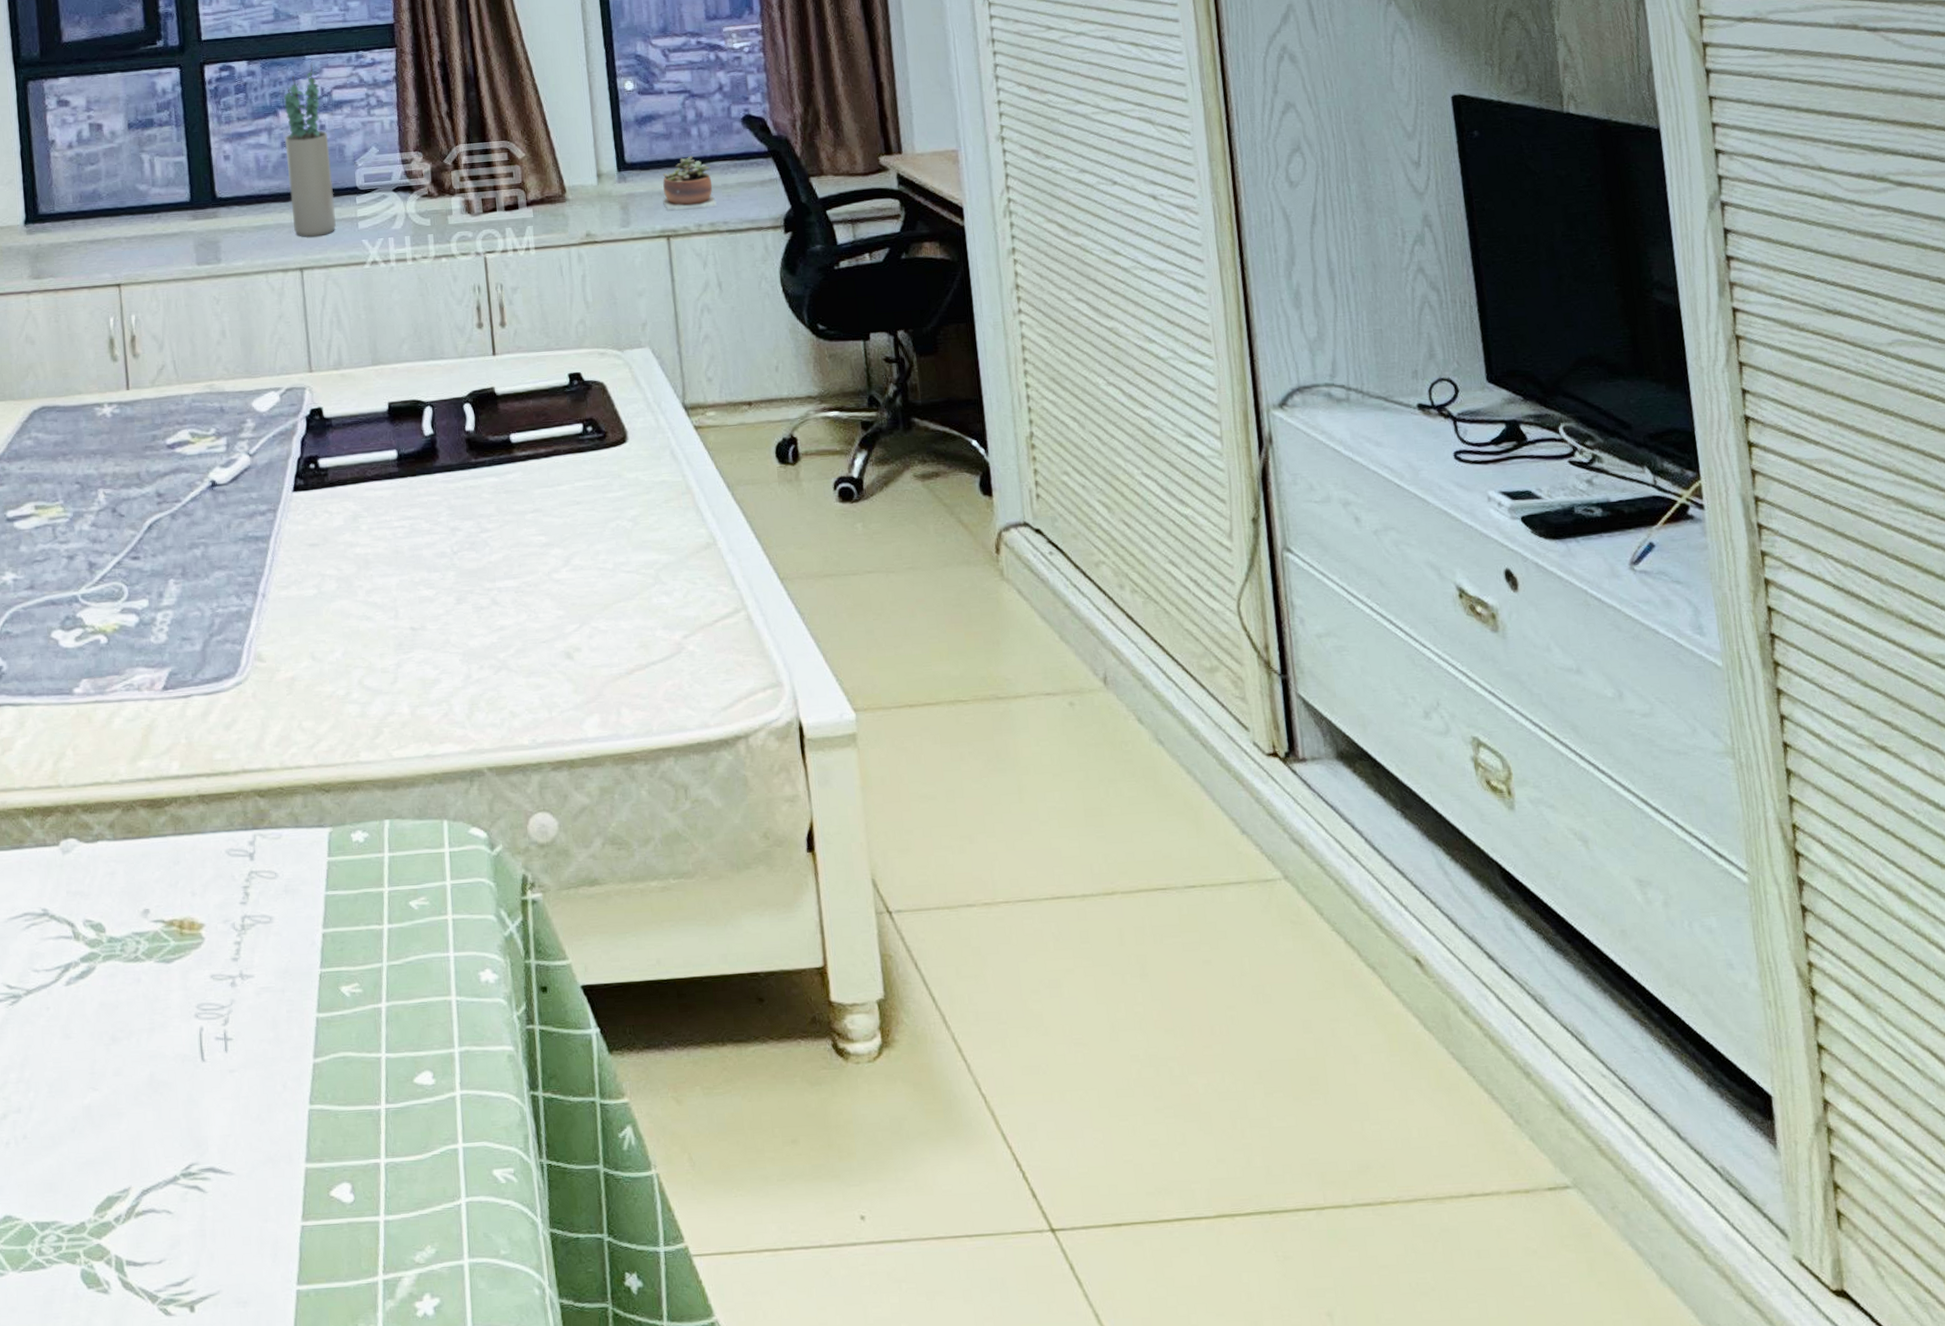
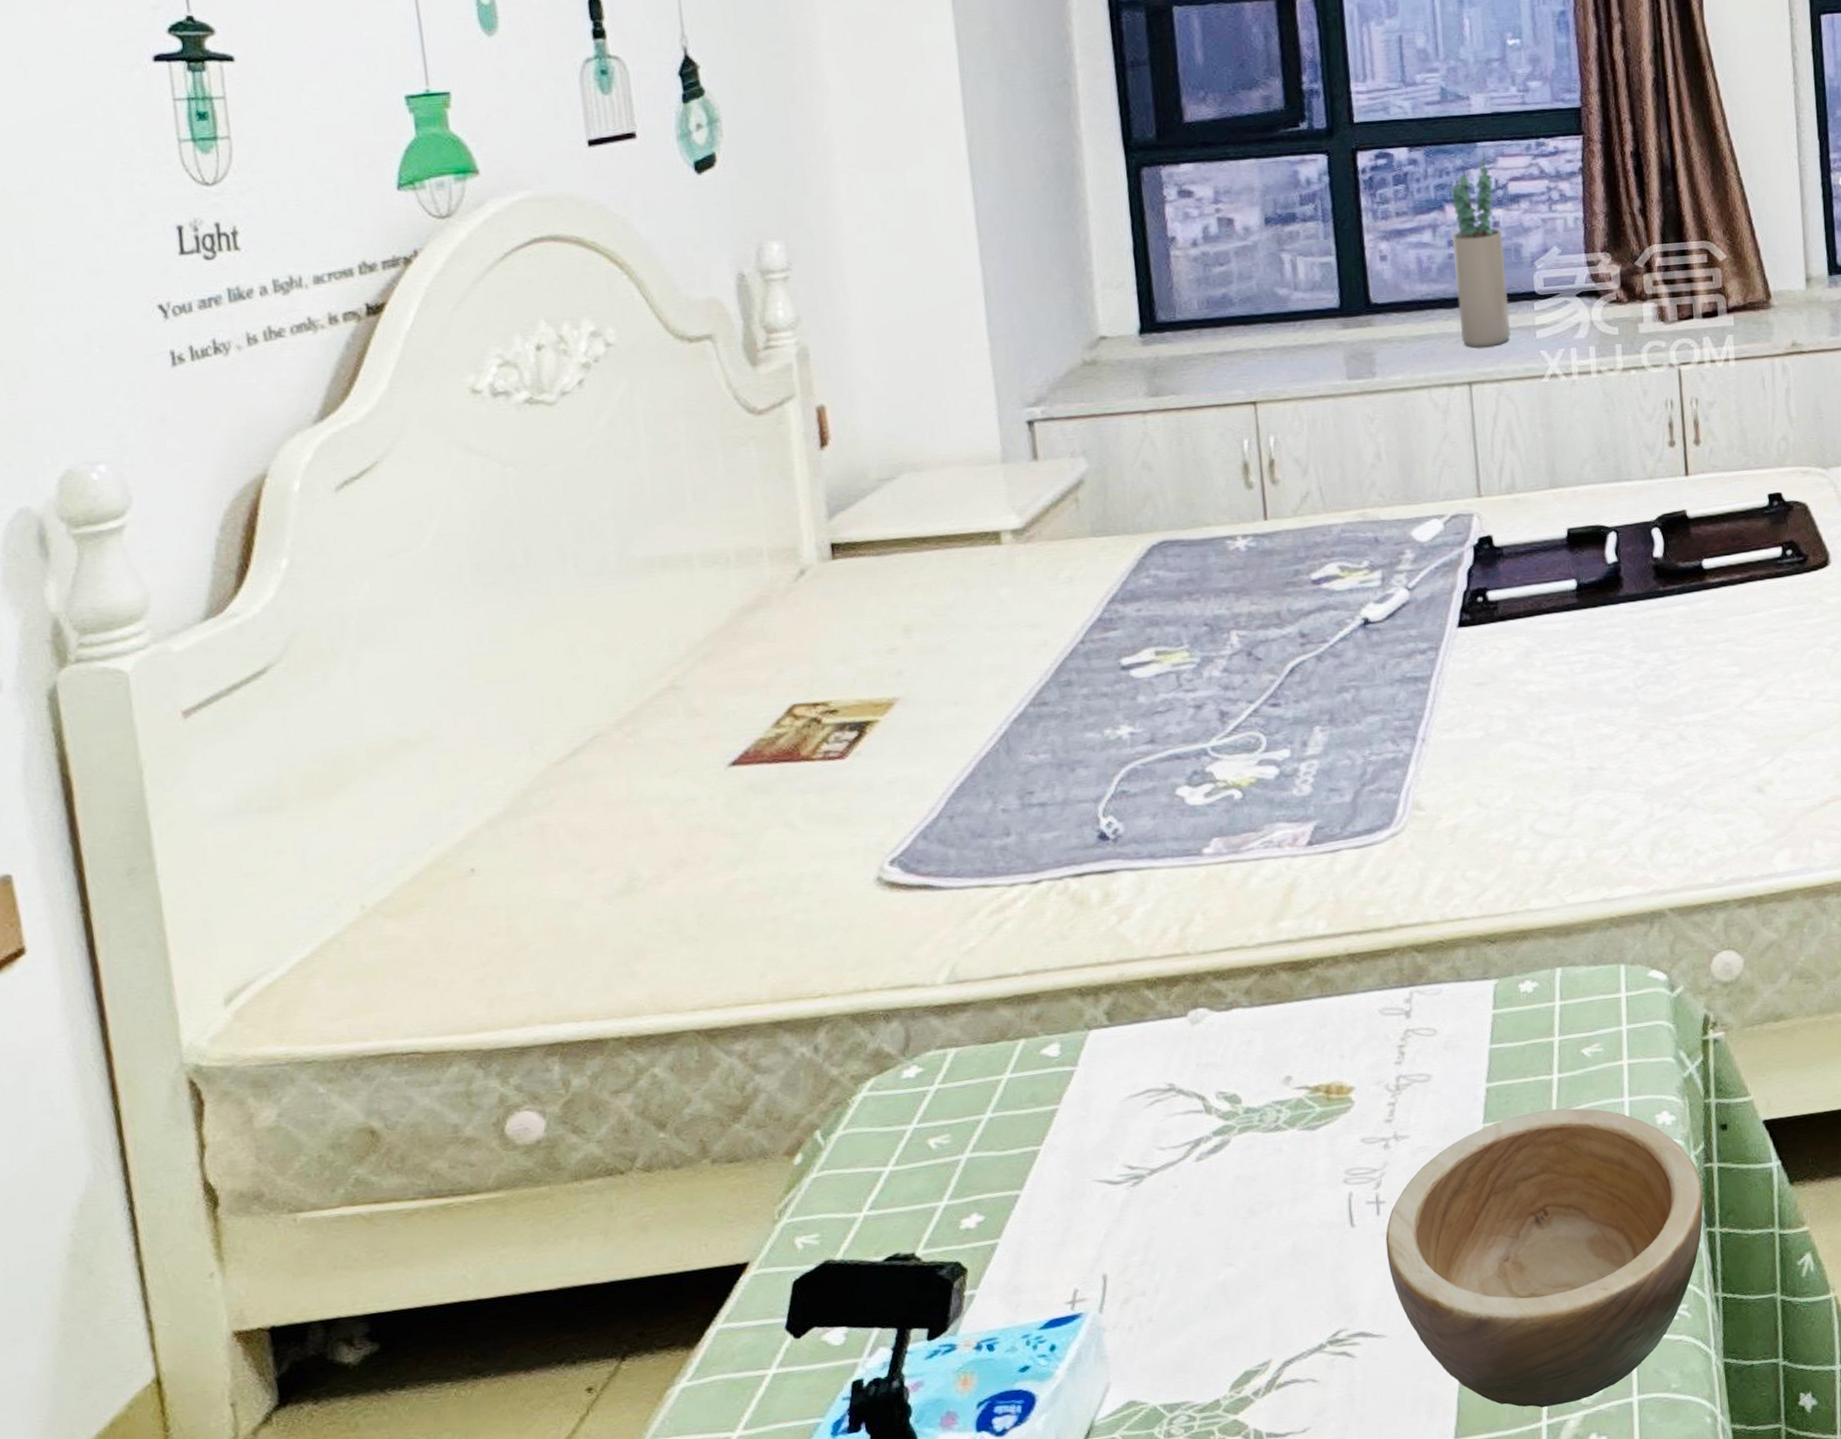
bowl: none [232,958,527,1261] -> present [1385,1108,1703,1408]

